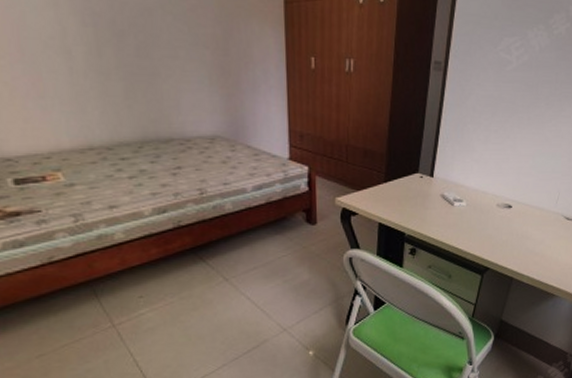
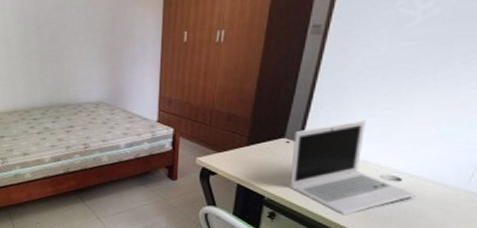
laptop: none [426,154,522,244] -> present [289,120,415,215]

